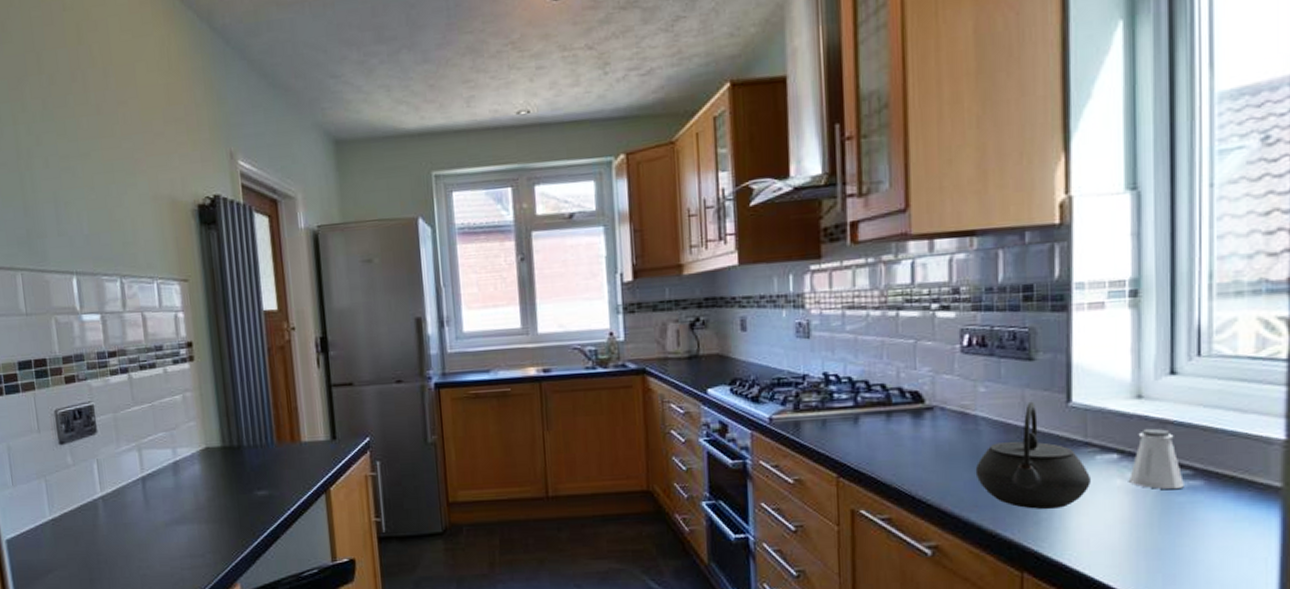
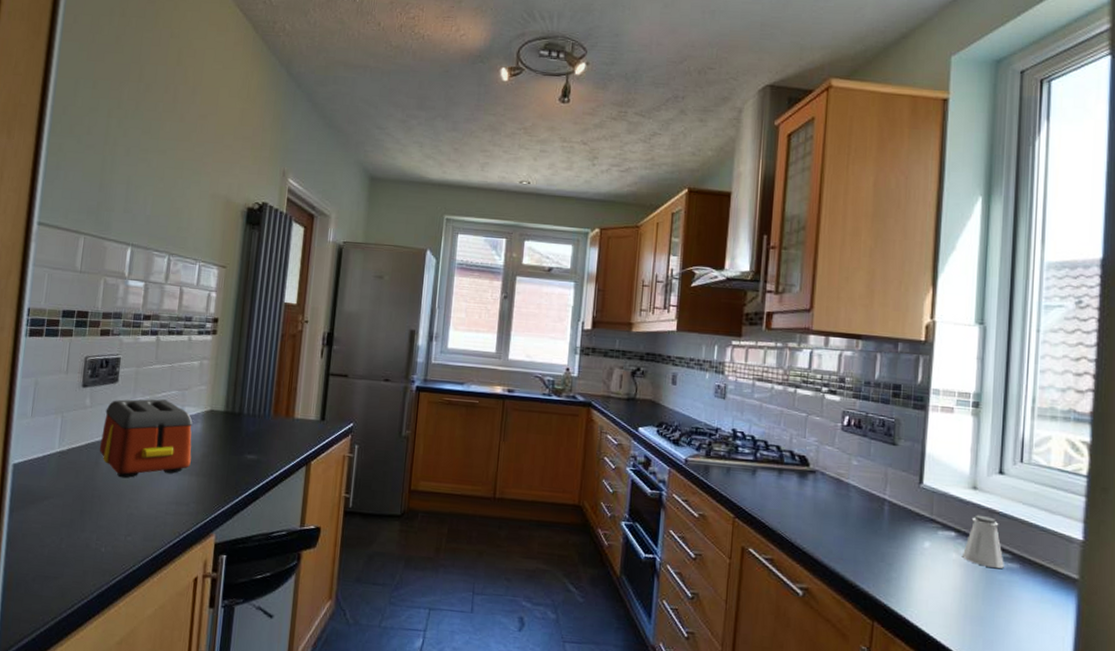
toaster: none [91,444,197,538] -> present [99,399,193,478]
kettle: present [975,401,1092,509] -> none [843,478,934,571]

